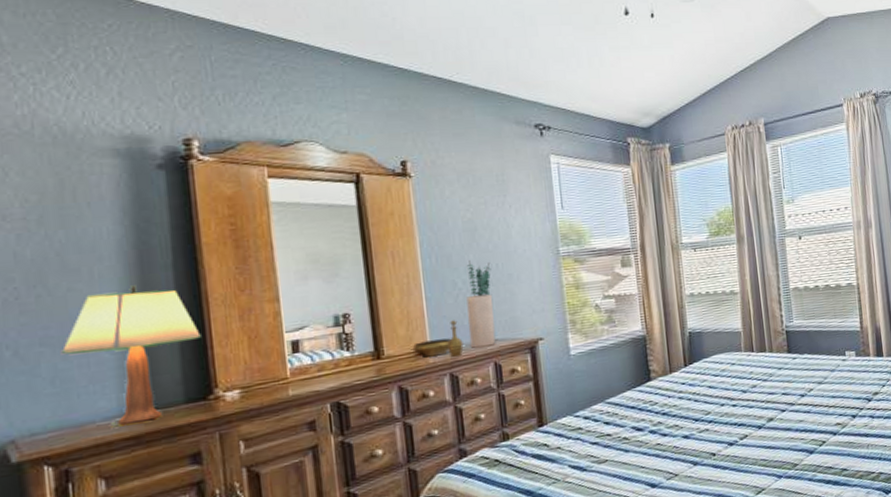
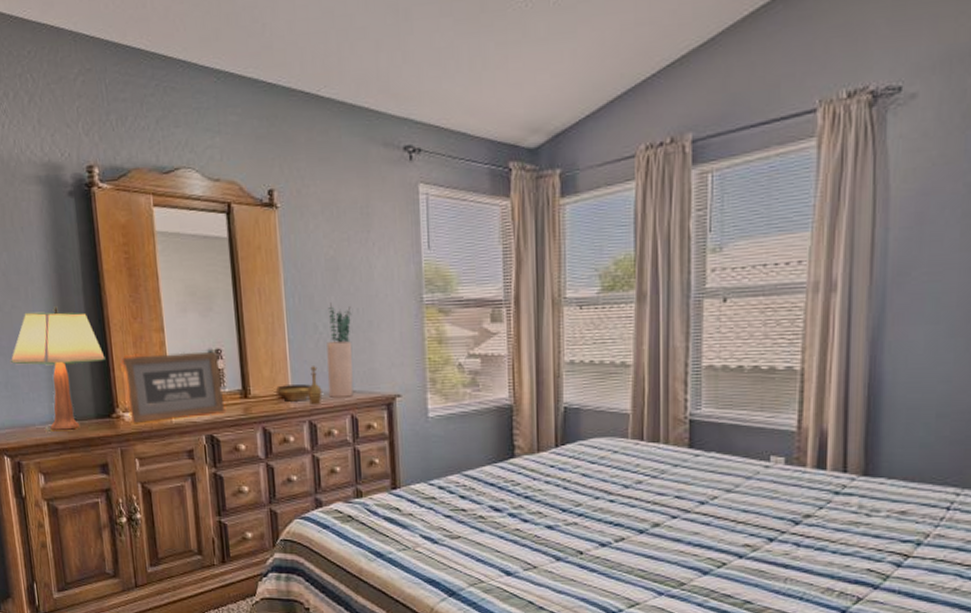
picture frame: none [225,316,354,404] -> present [123,351,225,424]

